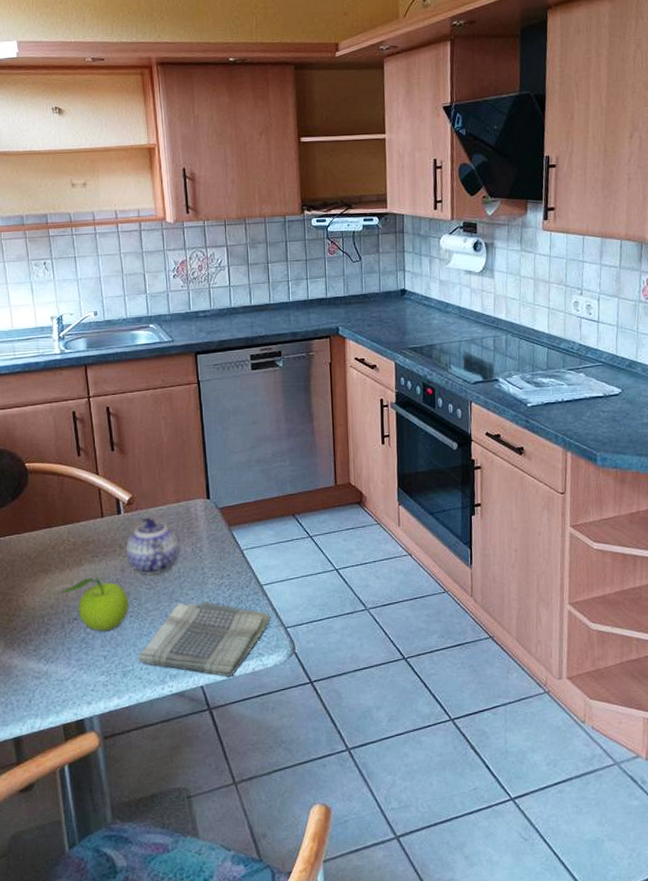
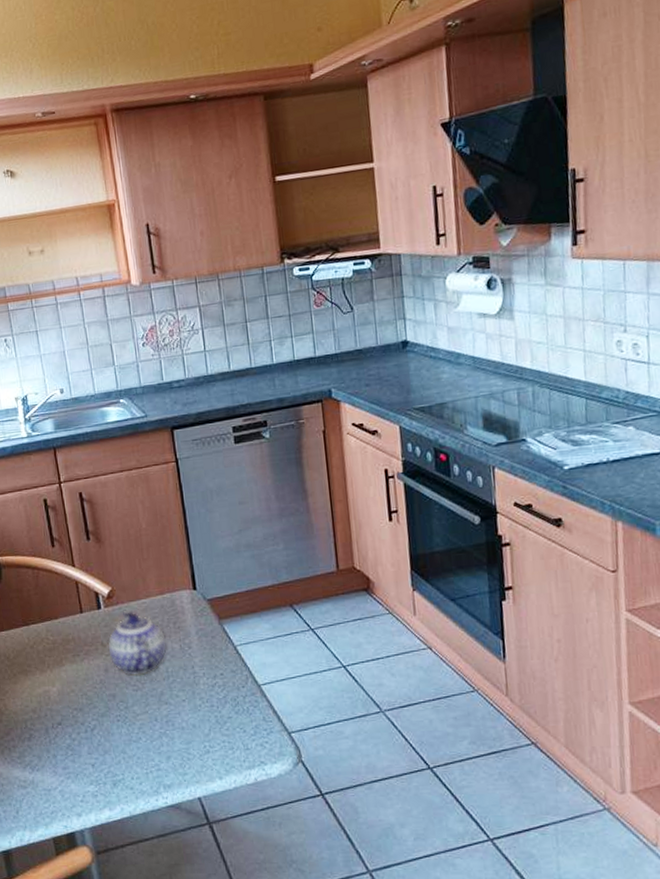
fruit: present [57,577,129,631] -> none [38,678,116,737]
dish towel: present [138,601,271,676] -> none [128,703,272,787]

